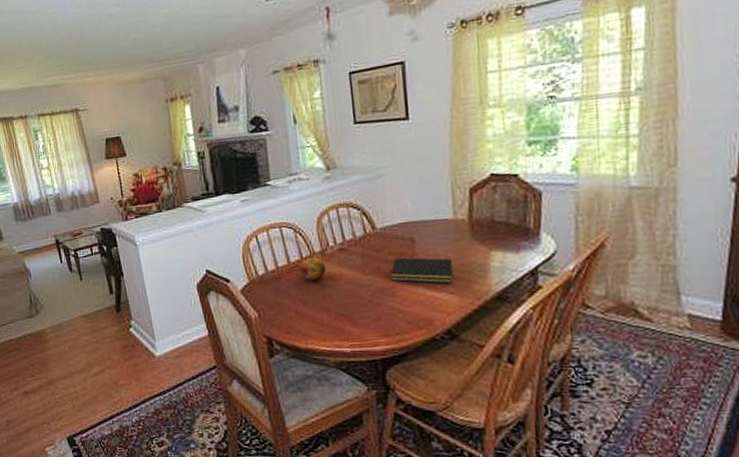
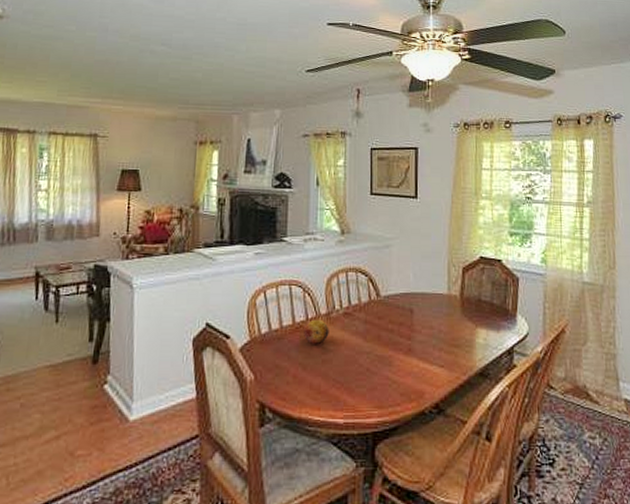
notepad: present [390,257,453,284] -> none [389,327,445,356]

